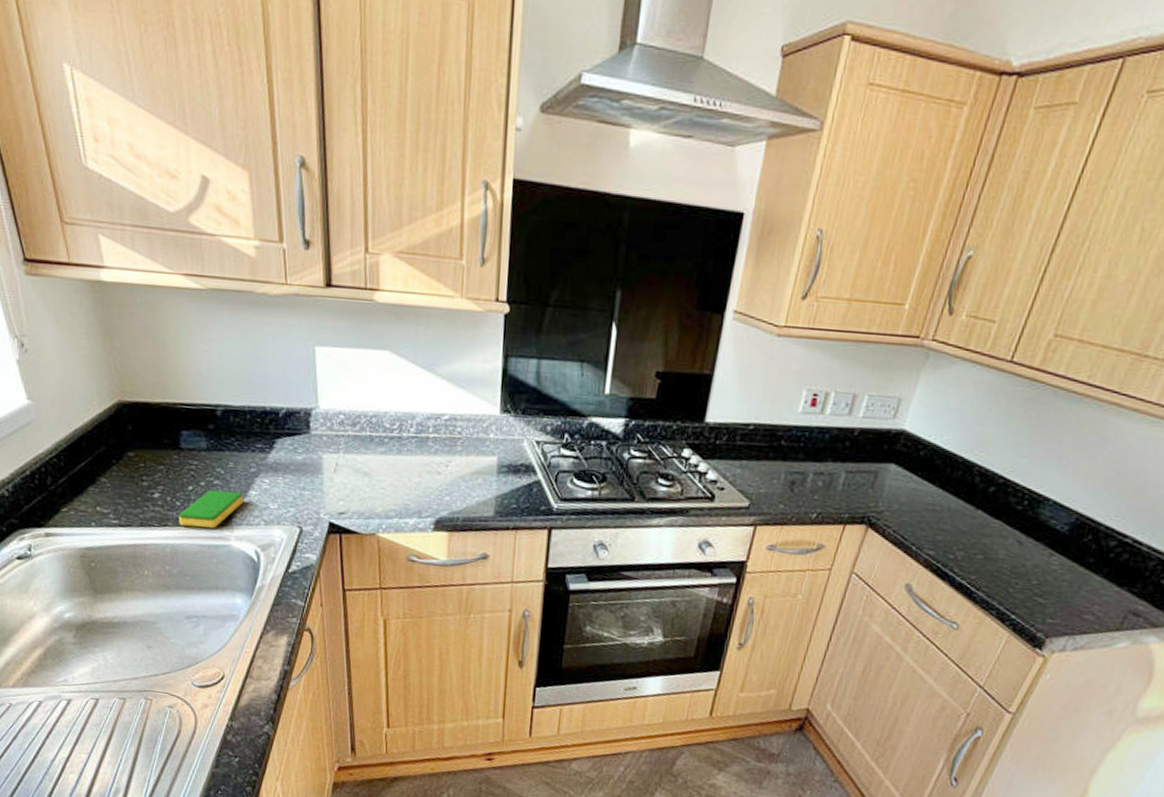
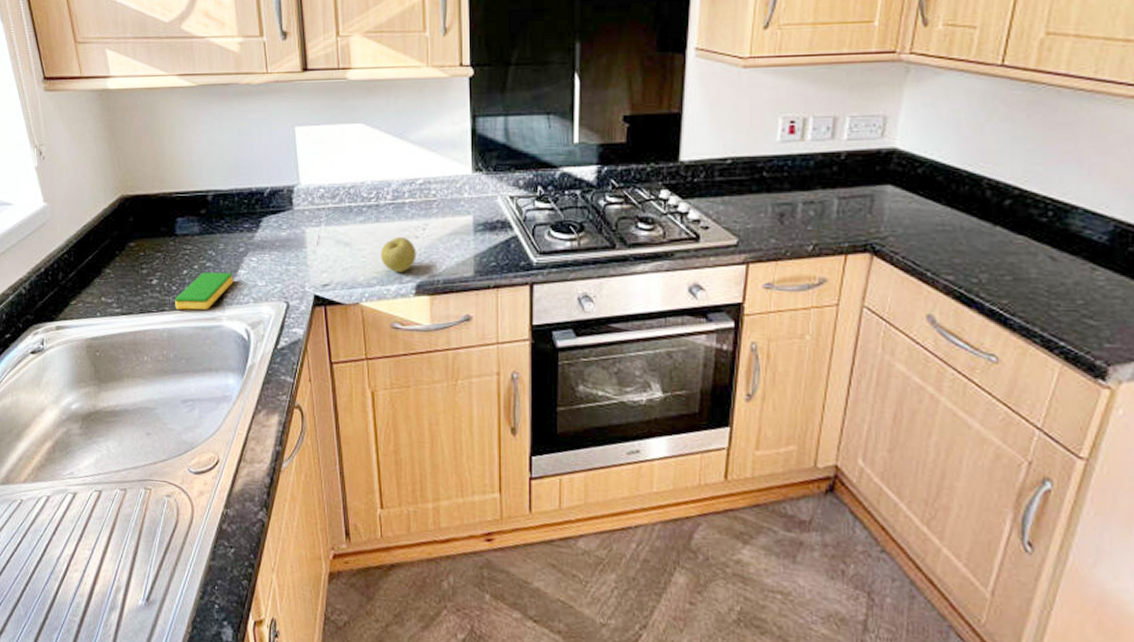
apple: none [400,471,438,507] -> present [381,237,417,272]

